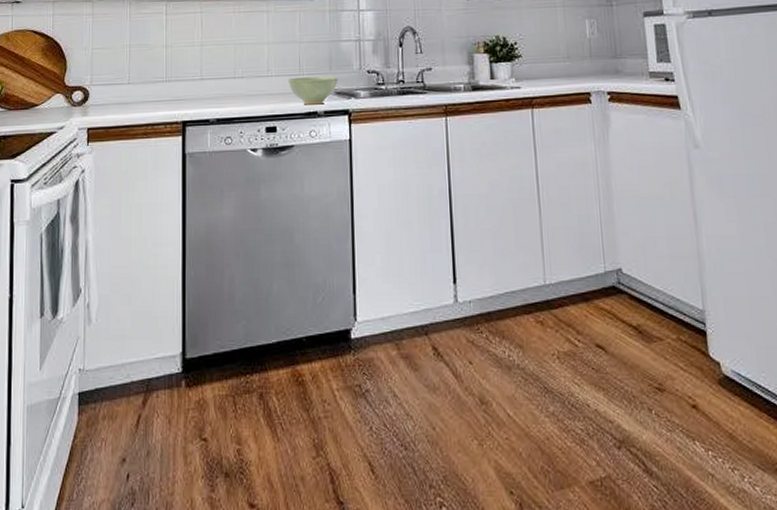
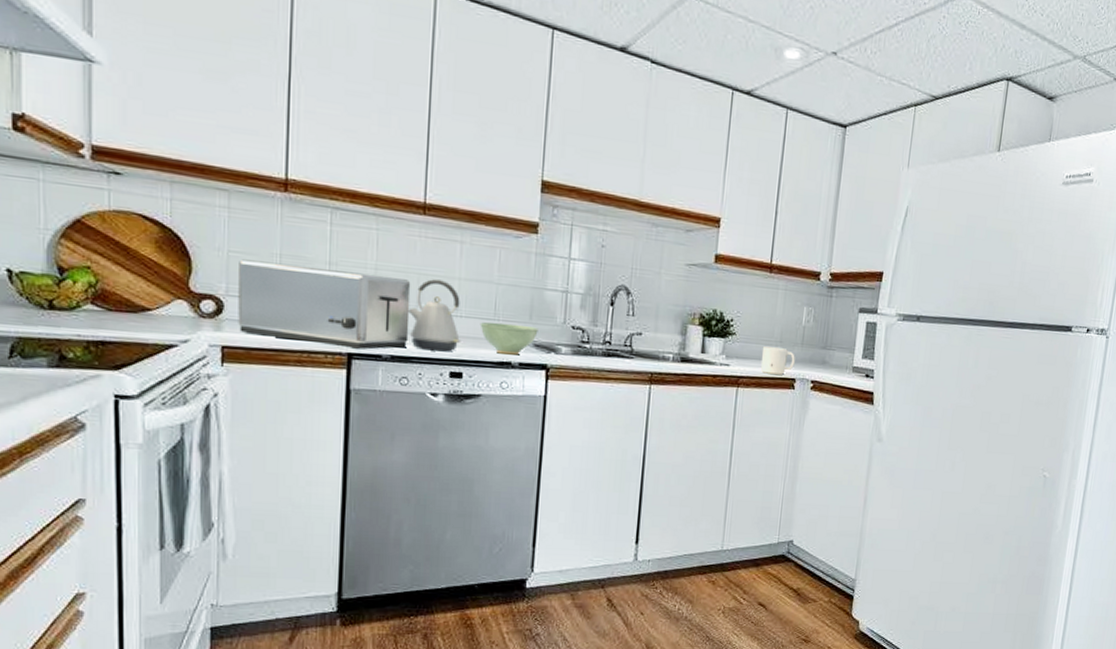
toaster: none [99,50,230,118] -> present [238,259,411,350]
kettle: none [229,46,273,110] -> present [408,279,461,352]
mug: none [550,63,587,91] -> present [760,346,795,375]

